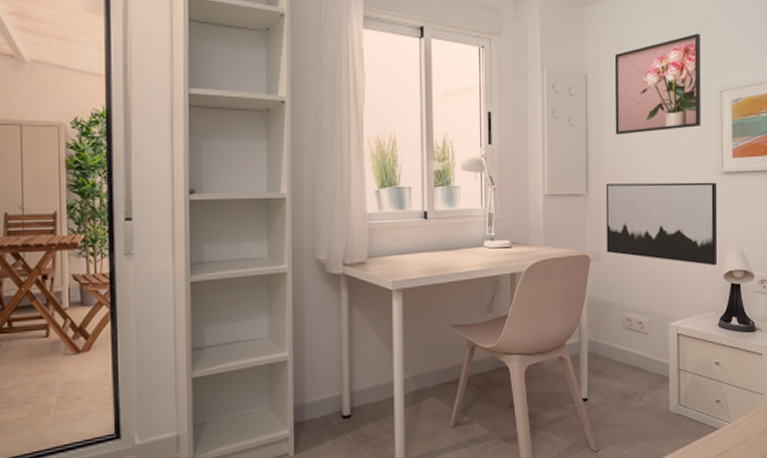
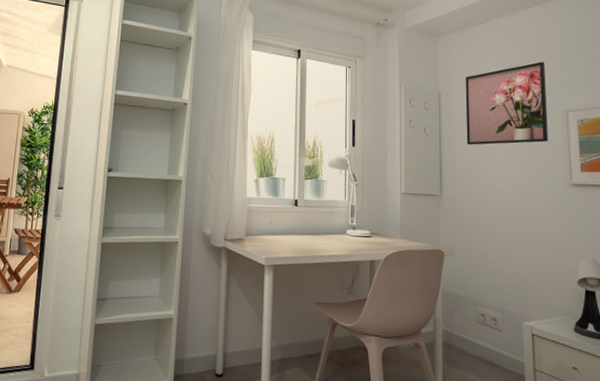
wall art: present [605,182,718,266] -> none [458,187,571,272]

